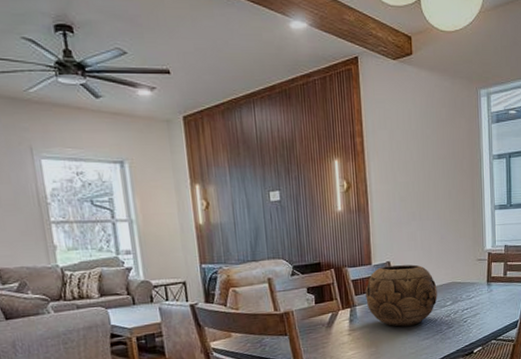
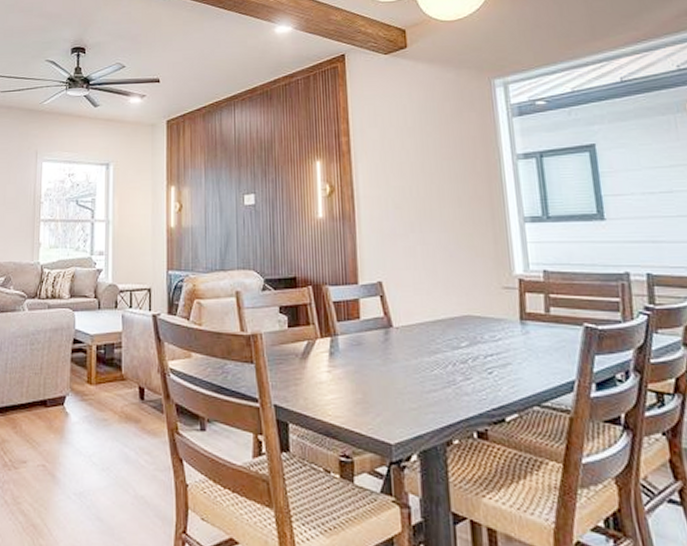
decorative bowl: present [365,264,438,327] -> none [350,288,448,370]

